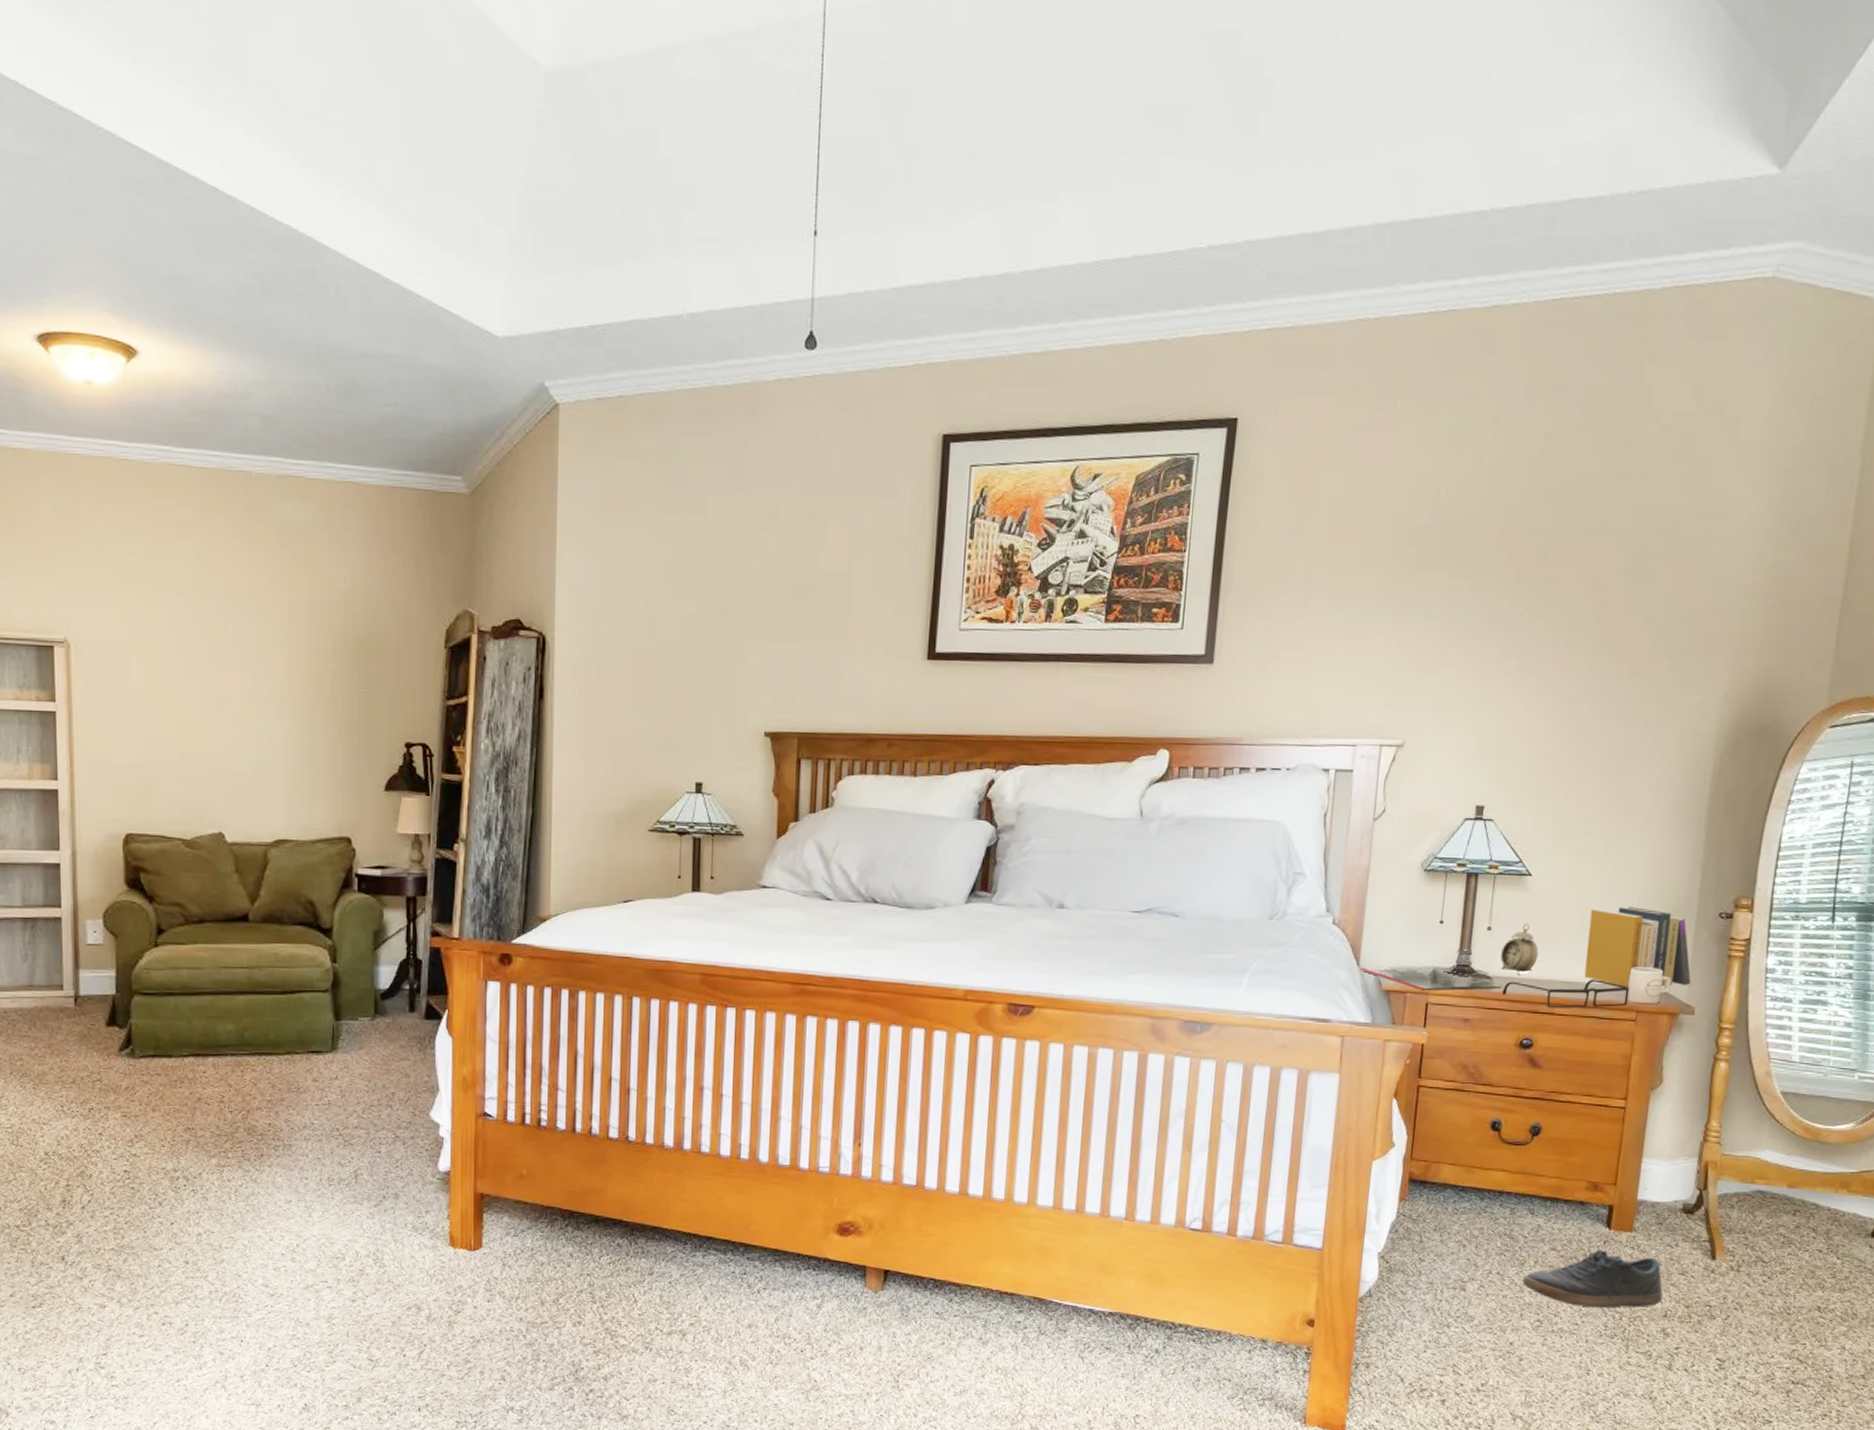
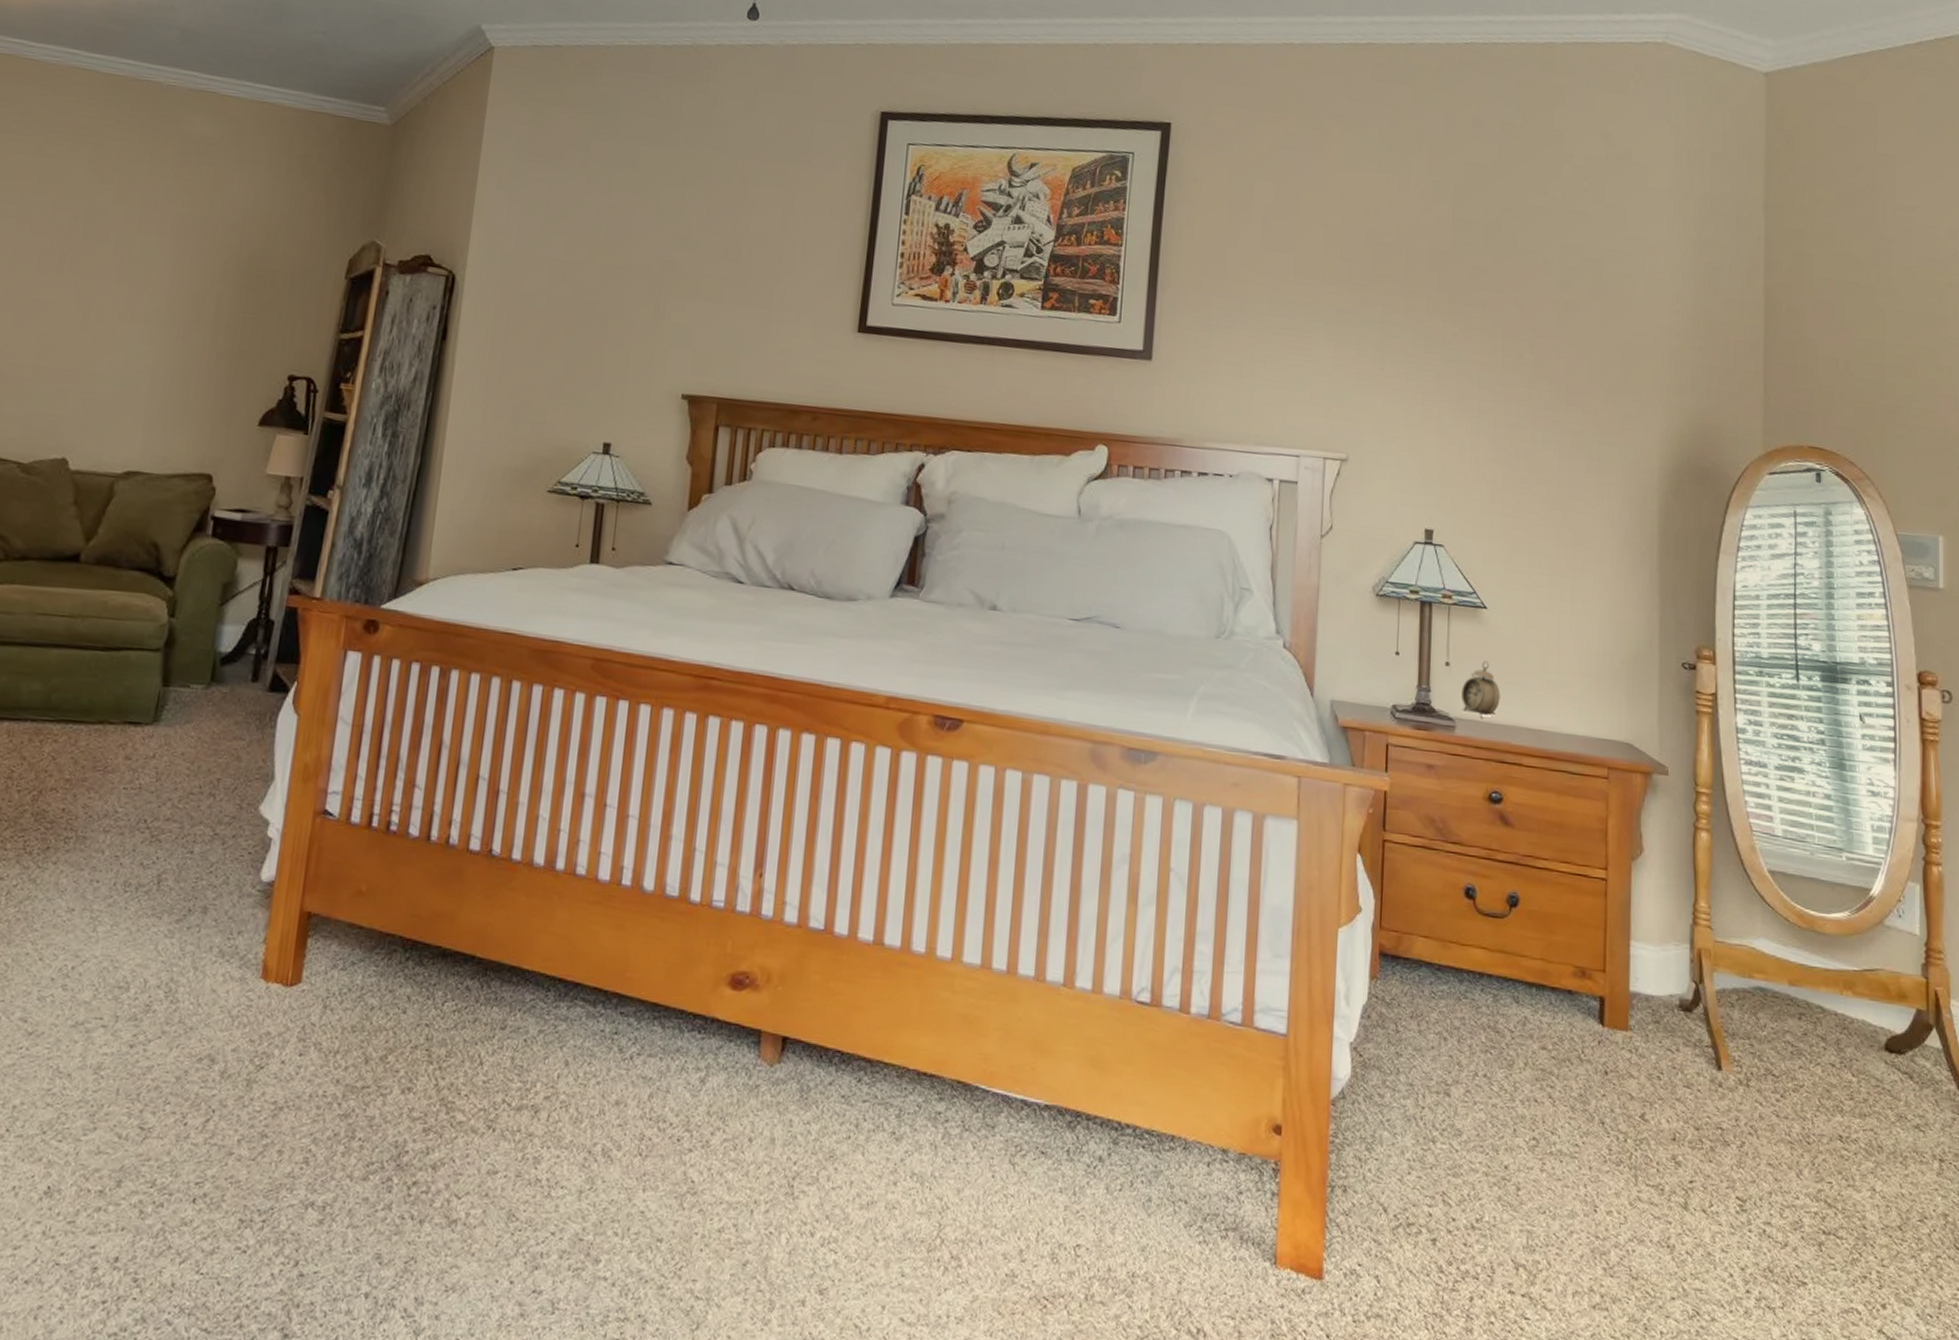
magazine: present [1360,965,1503,991] -> none [1315,698,1466,733]
glasses: present [1502,979,1630,1009] -> none [1466,725,1598,761]
shoe: present [1522,1250,1664,1308] -> none [1512,1051,1669,1127]
books: present [1584,907,1691,987] -> none [1550,649,1661,742]
mug: present [1627,967,1671,1005] -> none [1596,717,1640,761]

